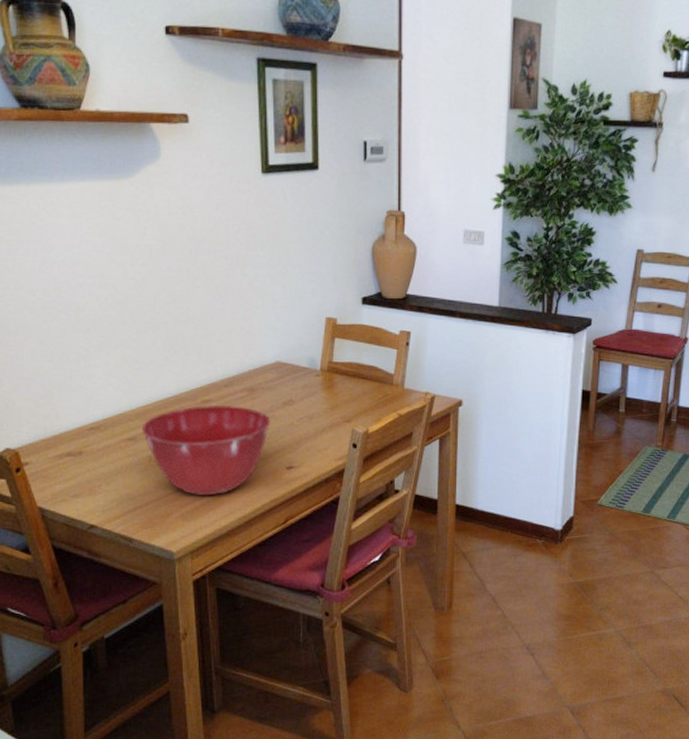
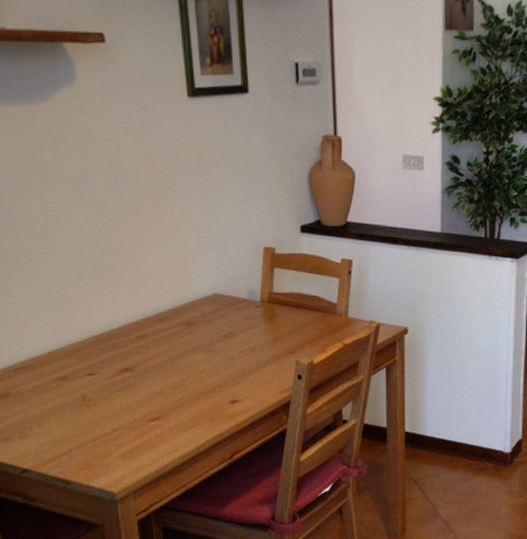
mixing bowl: present [141,404,271,495] -> none [72,340,211,434]

